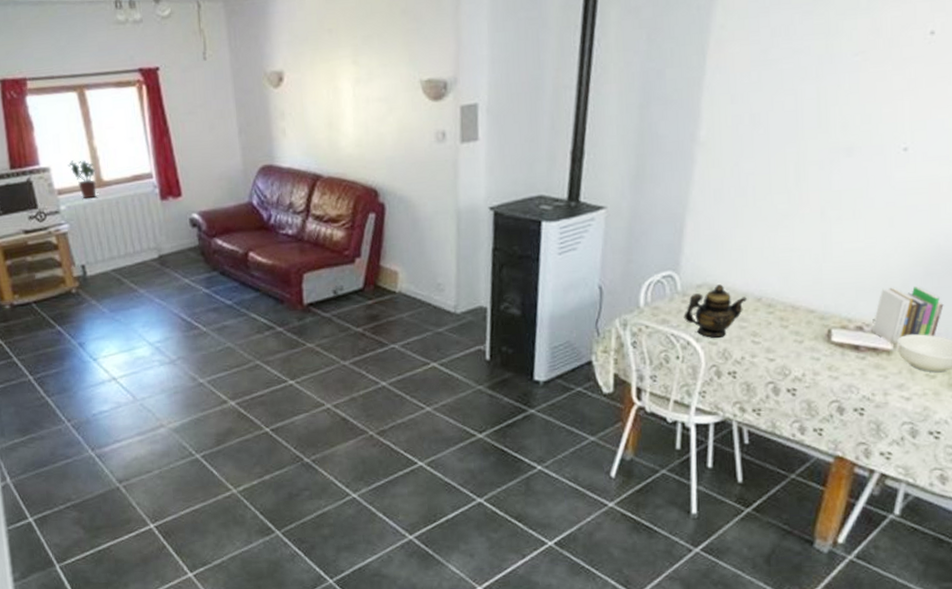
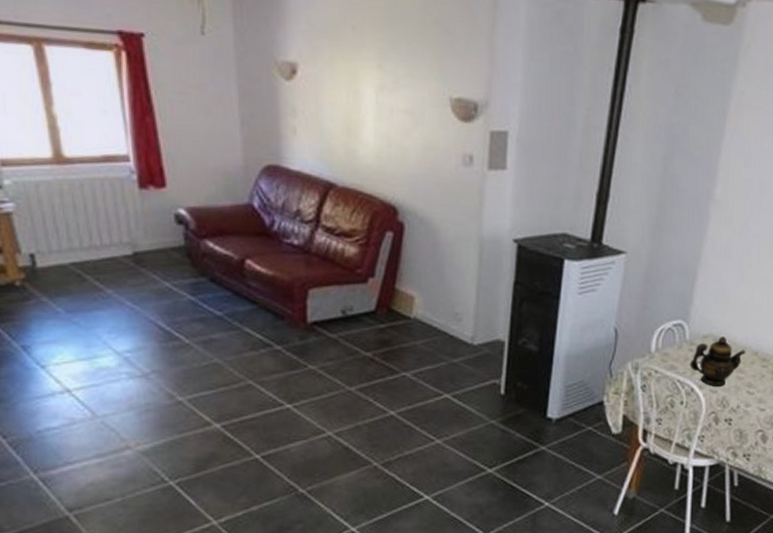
potted plant: present [67,160,96,199] -> none [16,127,54,176]

